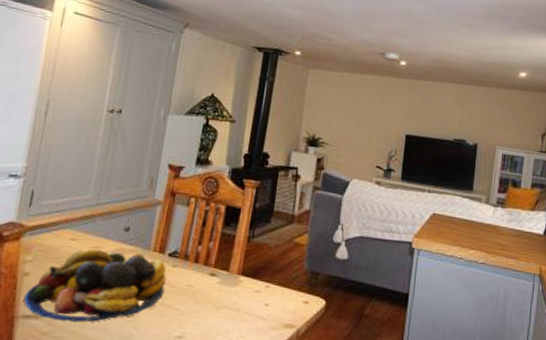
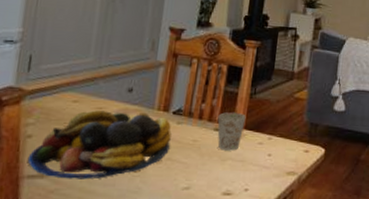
mug: none [213,256,243,299] -> present [217,112,246,151]

